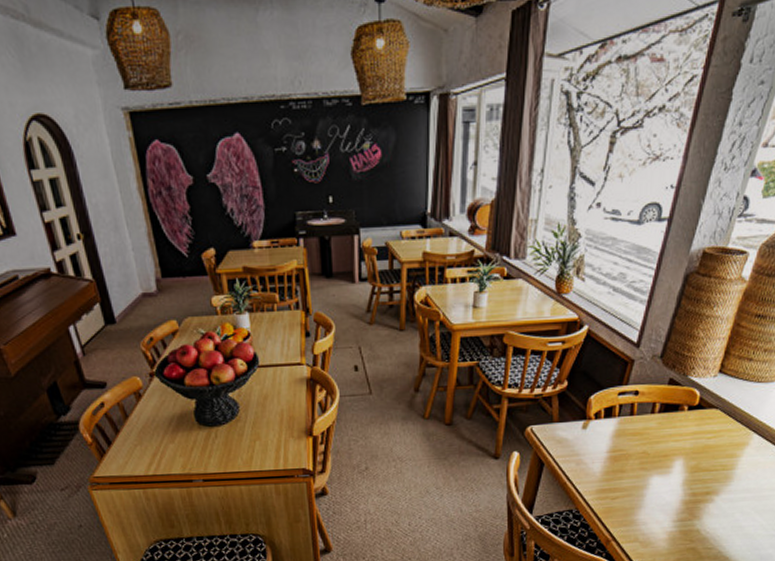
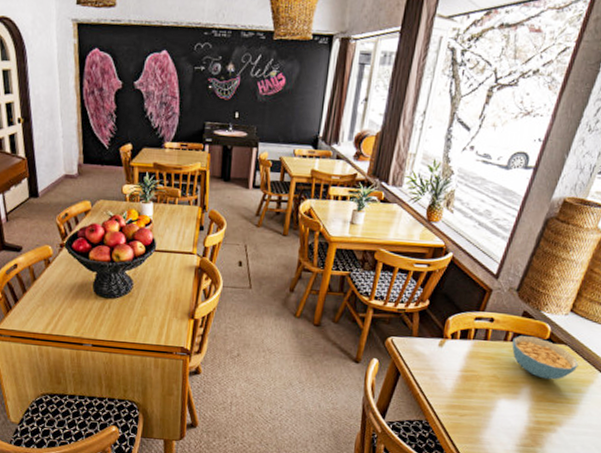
cereal bowl: none [660,405,732,448] -> present [512,336,579,380]

